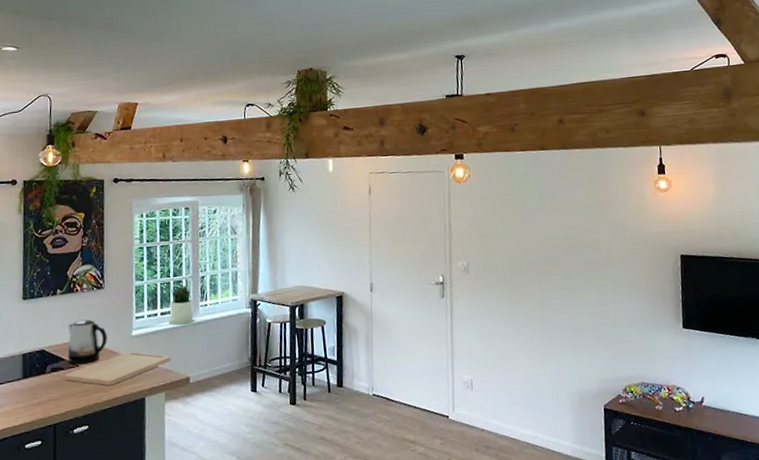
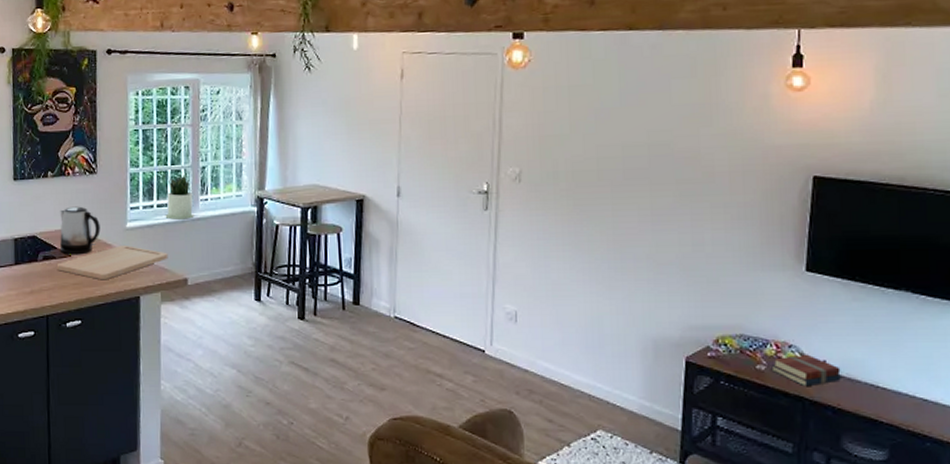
books: none [666,393,716,420] -> present [771,354,841,387]

